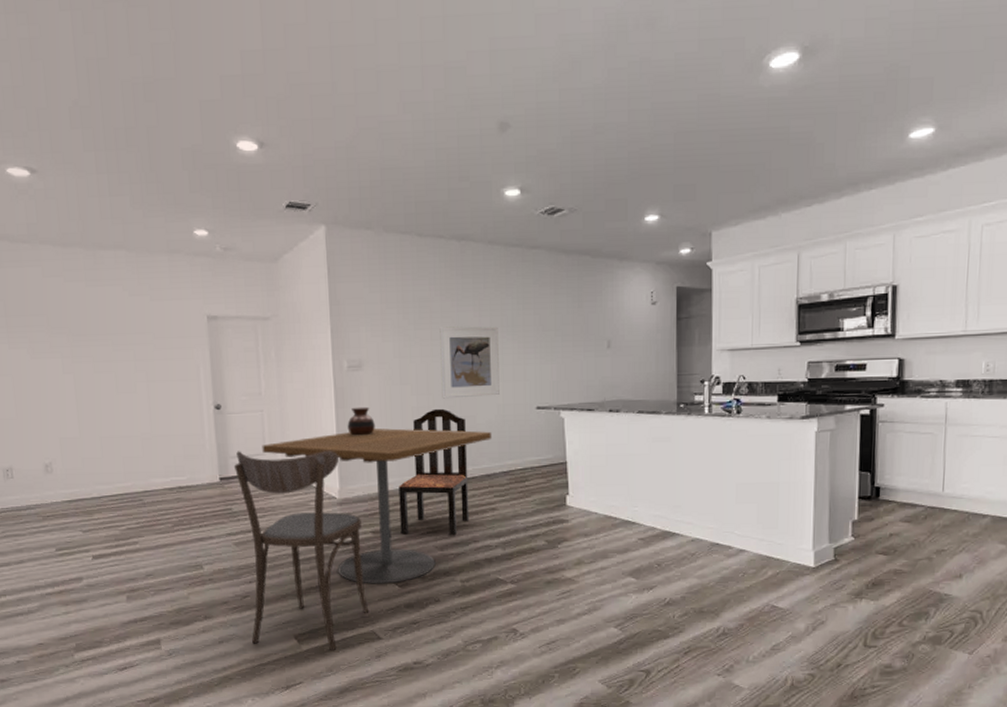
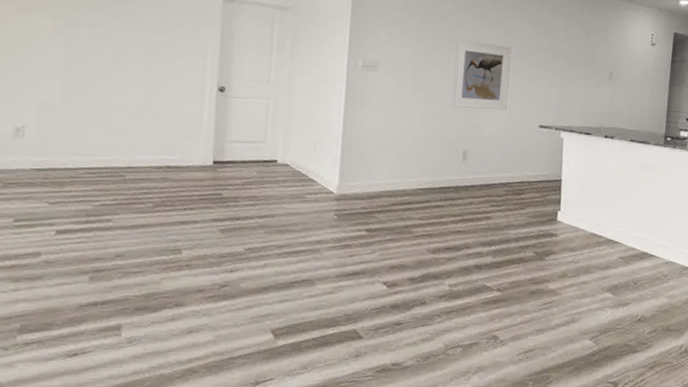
dining chair: present [233,451,369,650] -> none [225,136,357,347]
dining table: present [262,428,492,584] -> none [263,129,496,283]
vase: present [347,406,375,436] -> none [354,105,383,134]
dining chair: present [399,408,469,536] -> none [395,116,472,241]

